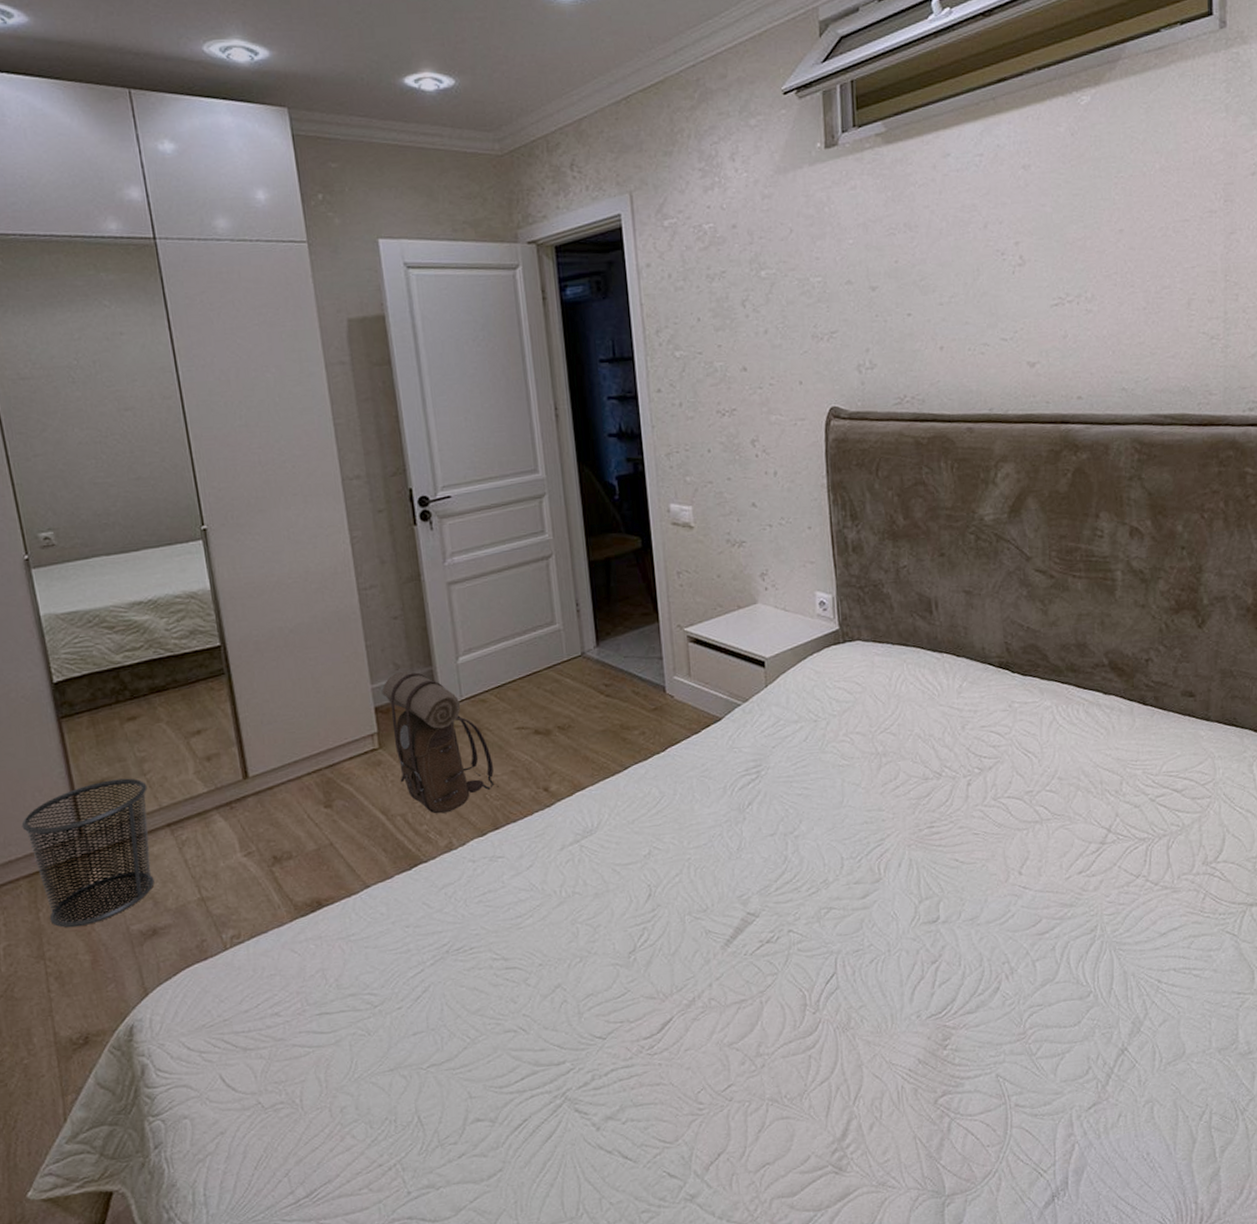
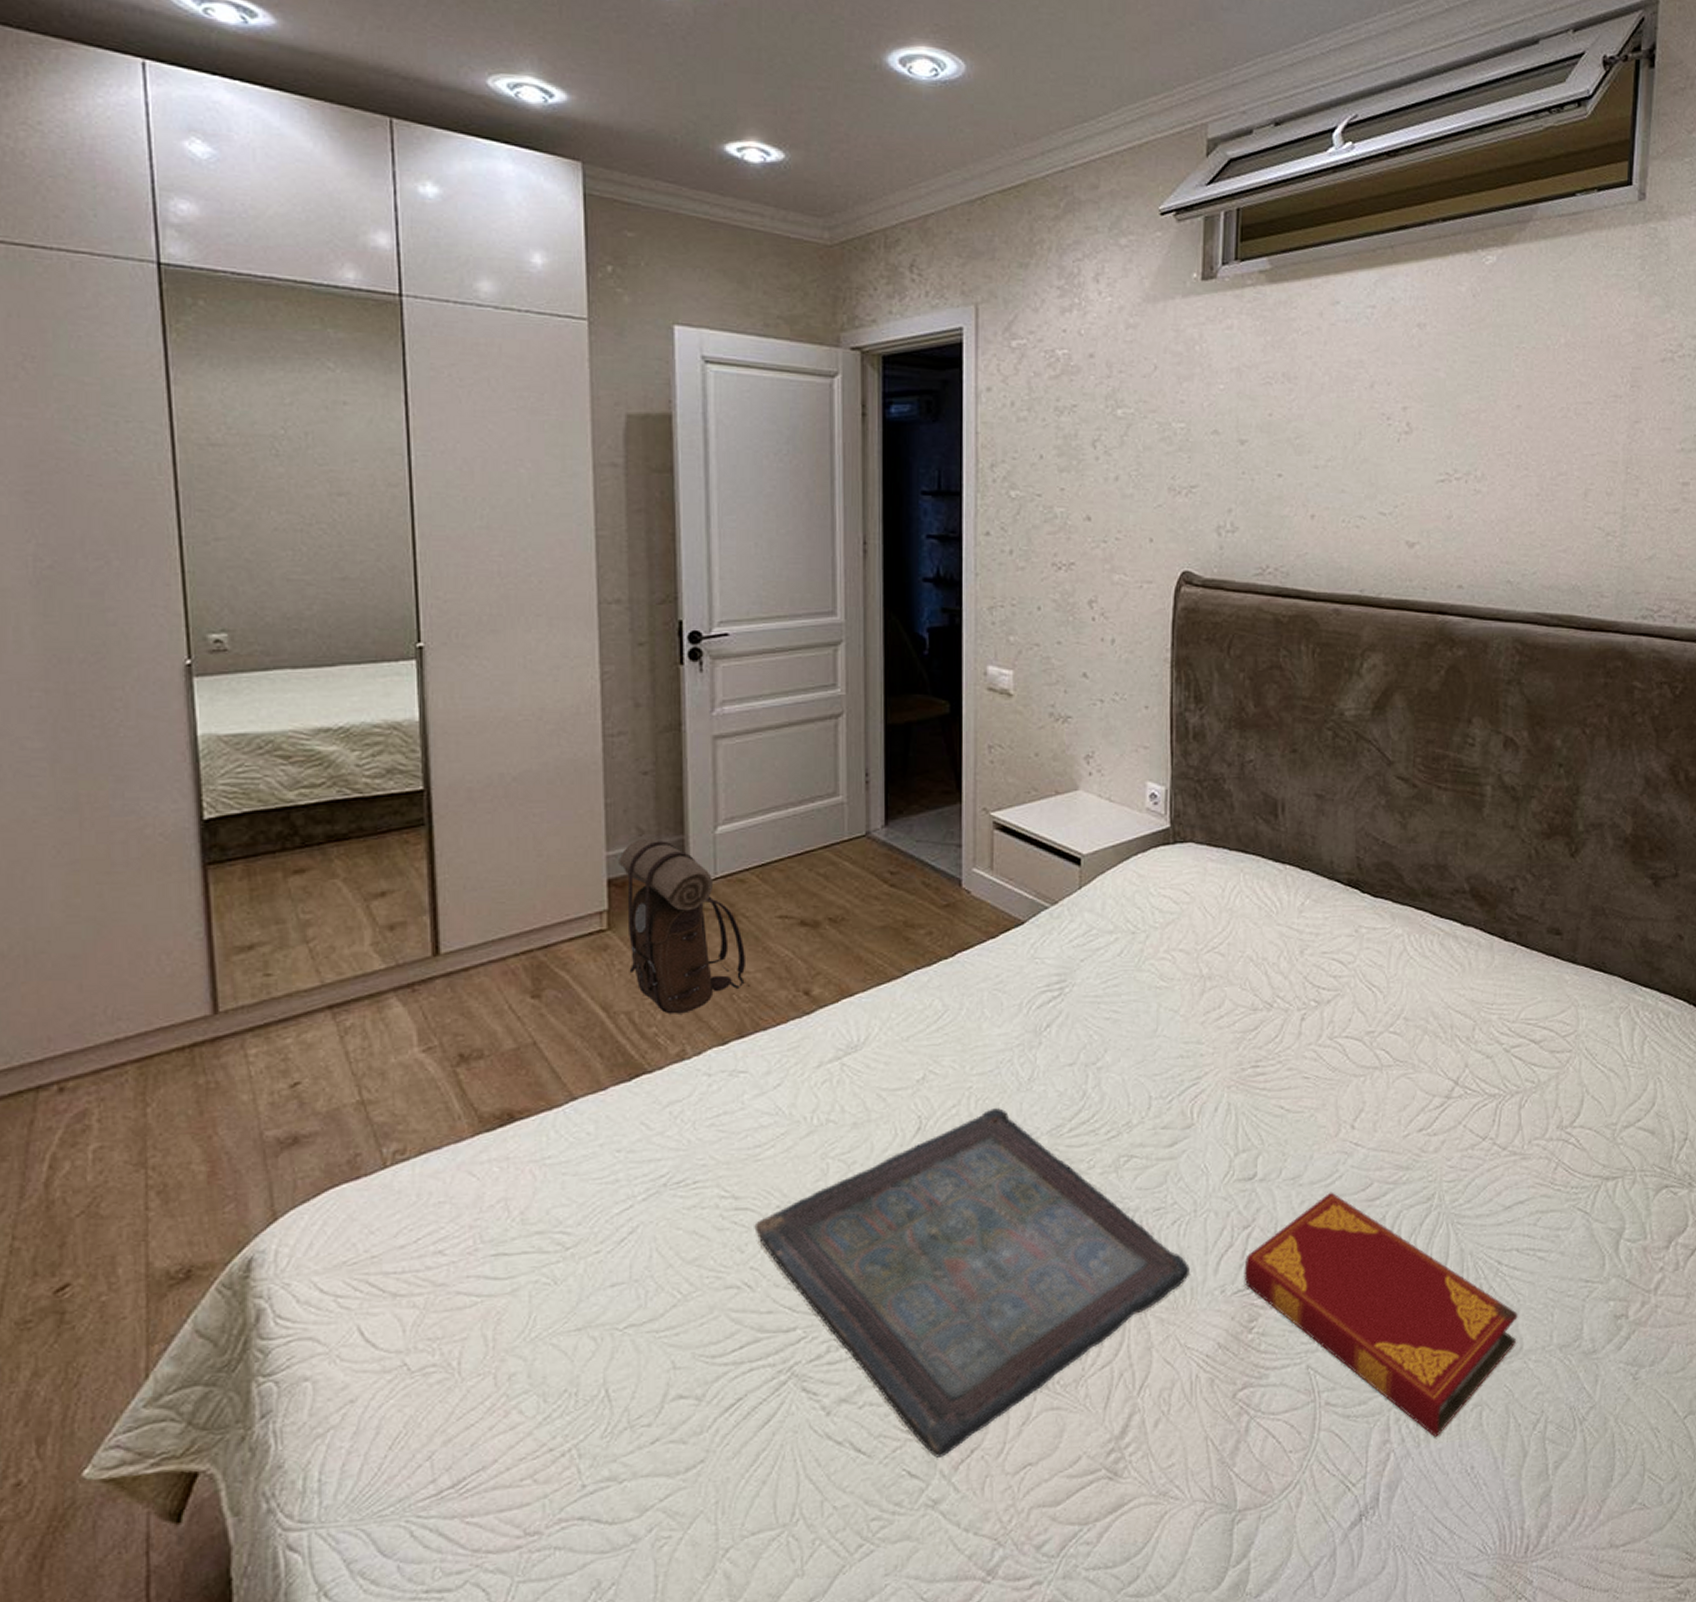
waste bin: present [21,778,154,928] -> none [138,945,308,1129]
serving tray: none [523,874,889,1161] -> present [754,1108,1190,1458]
hardback book: none [935,929,1180,1130] -> present [1244,1192,1518,1437]

